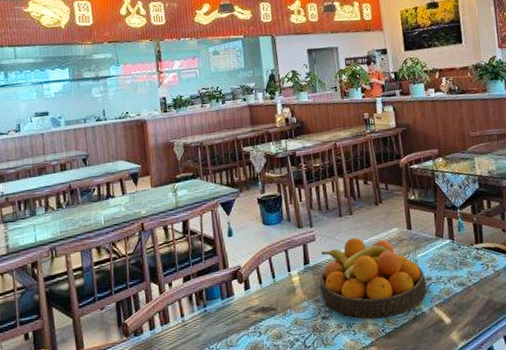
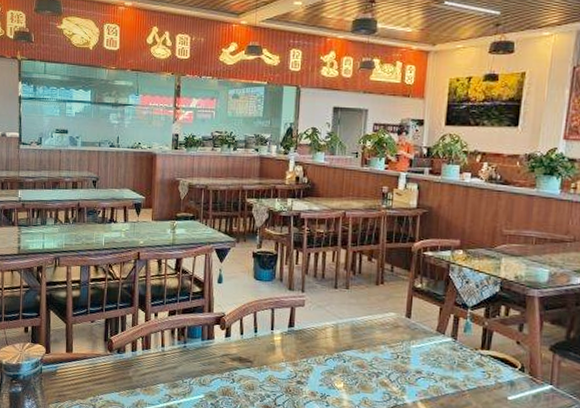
fruit bowl: present [319,237,427,318] -> none [300,312,416,399]

